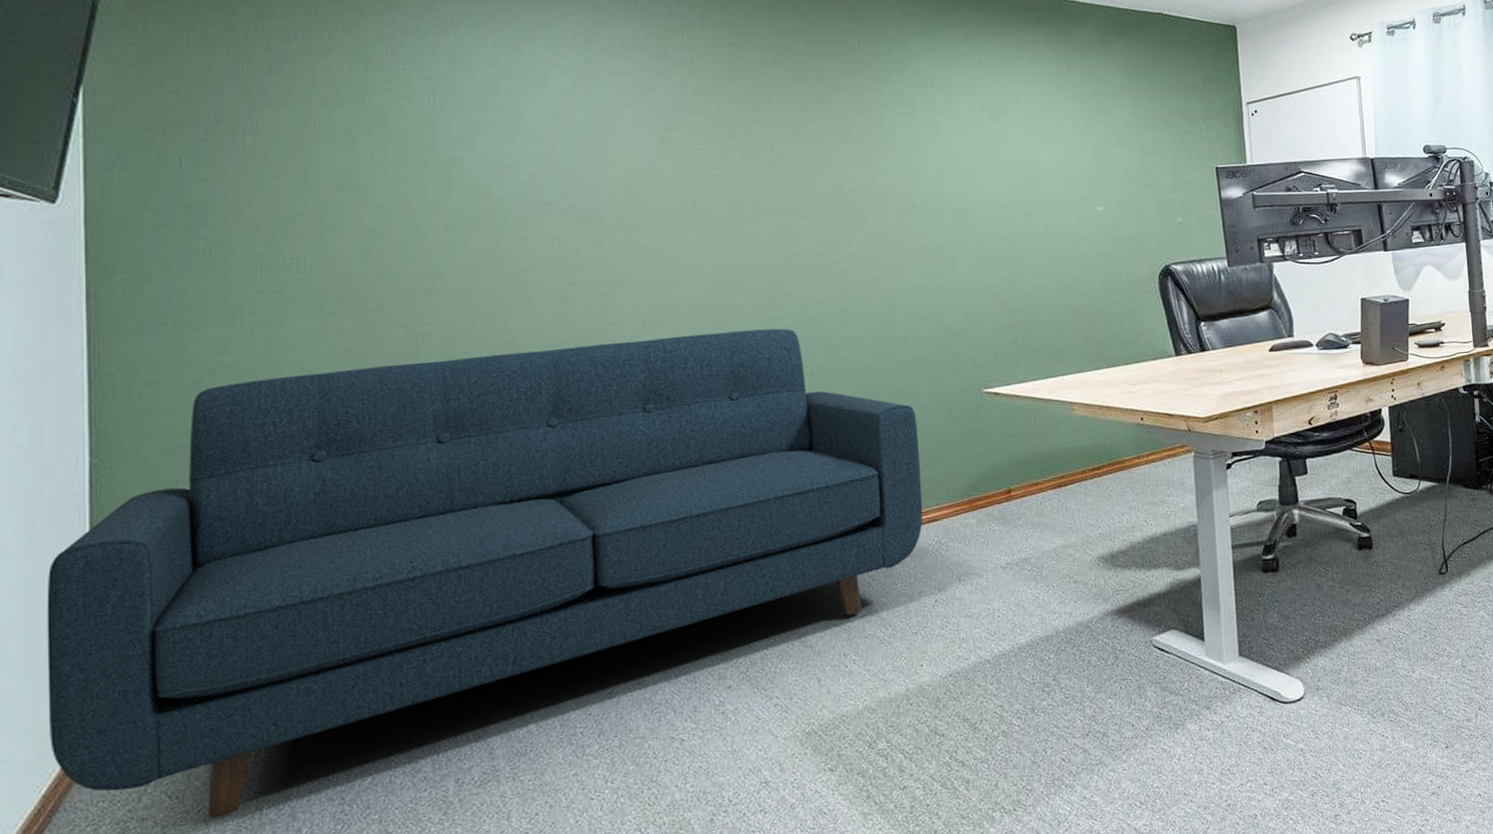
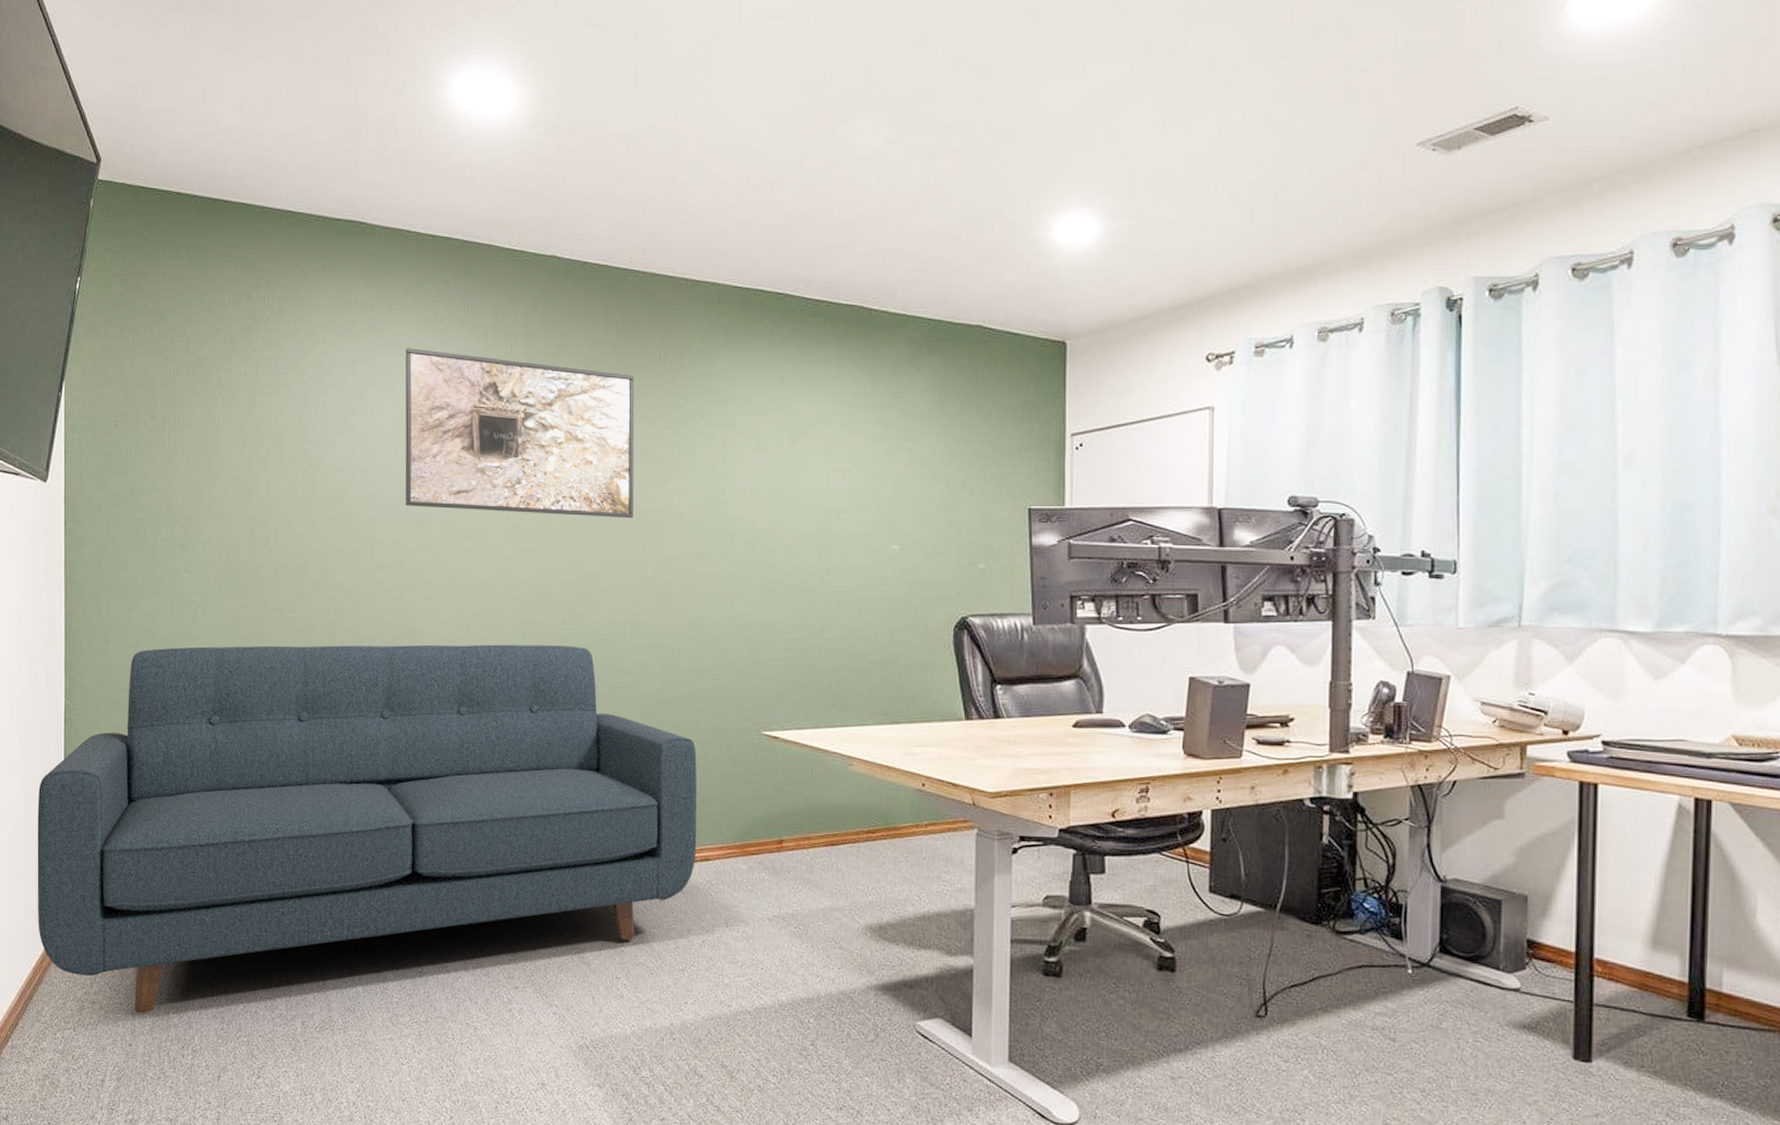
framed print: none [561,40,835,203] -> present [405,348,635,519]

